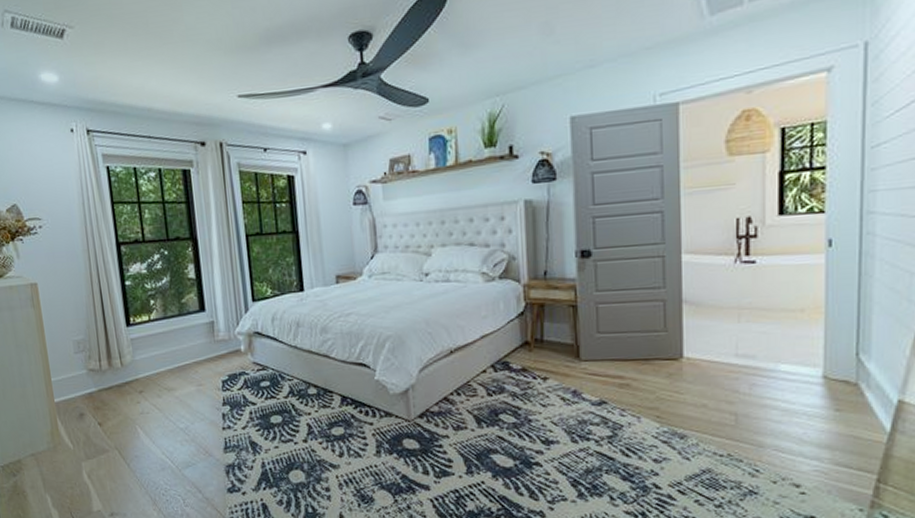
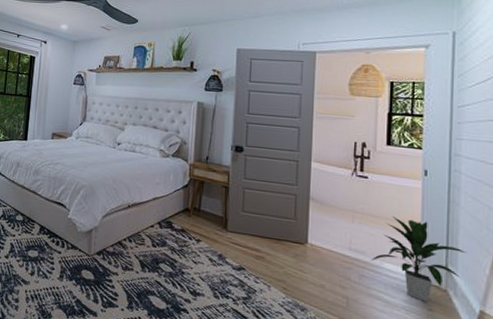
indoor plant: none [763,304,882,402] -> present [371,216,467,302]

